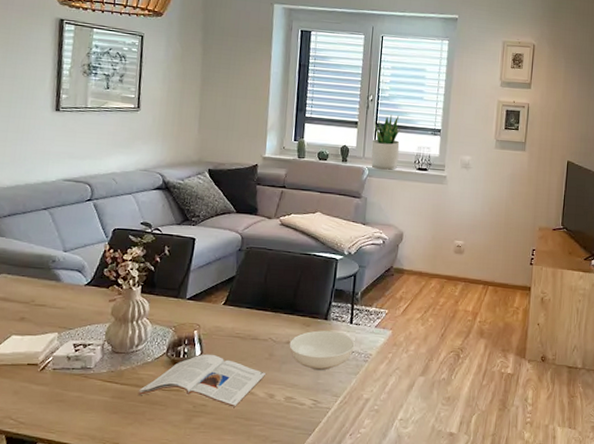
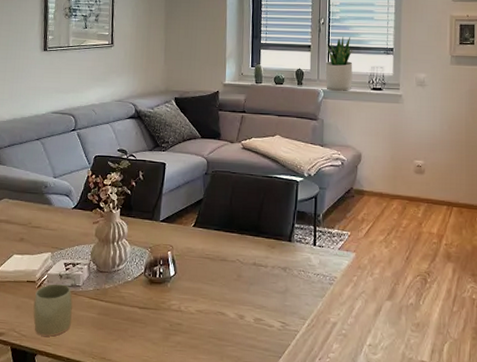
mug: none [34,366,82,423] -> present [33,284,73,337]
magazine: present [138,354,267,407] -> none [120,274,236,327]
bowl: present [289,330,355,371] -> none [256,252,319,293]

